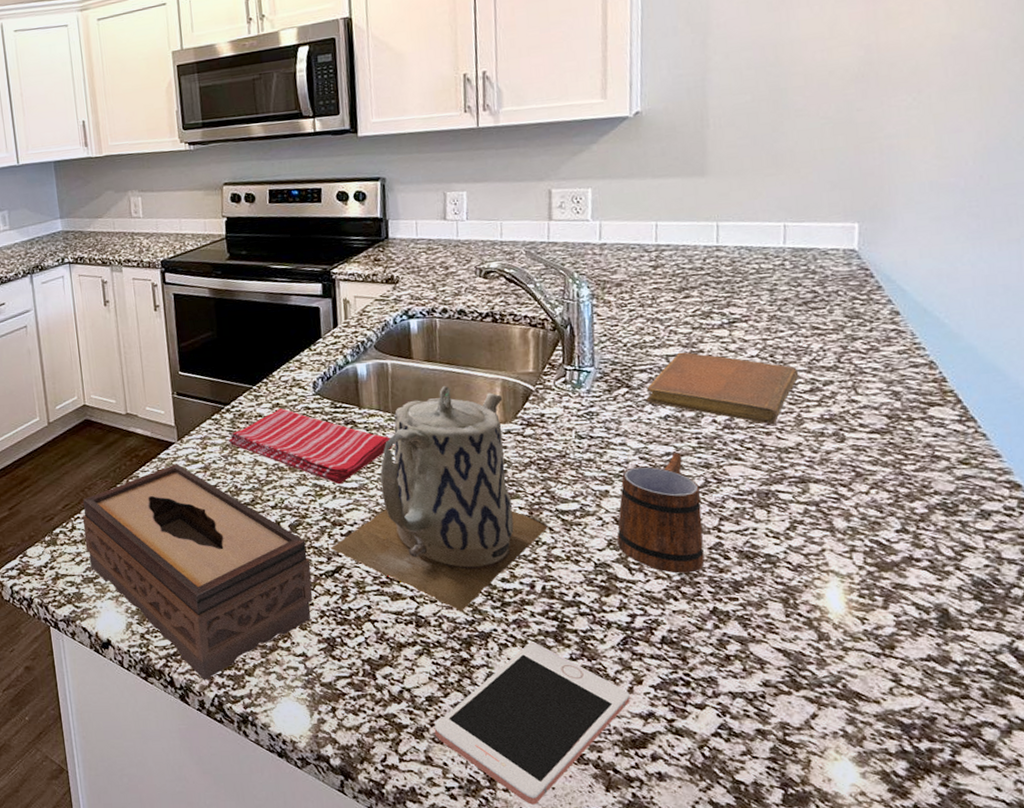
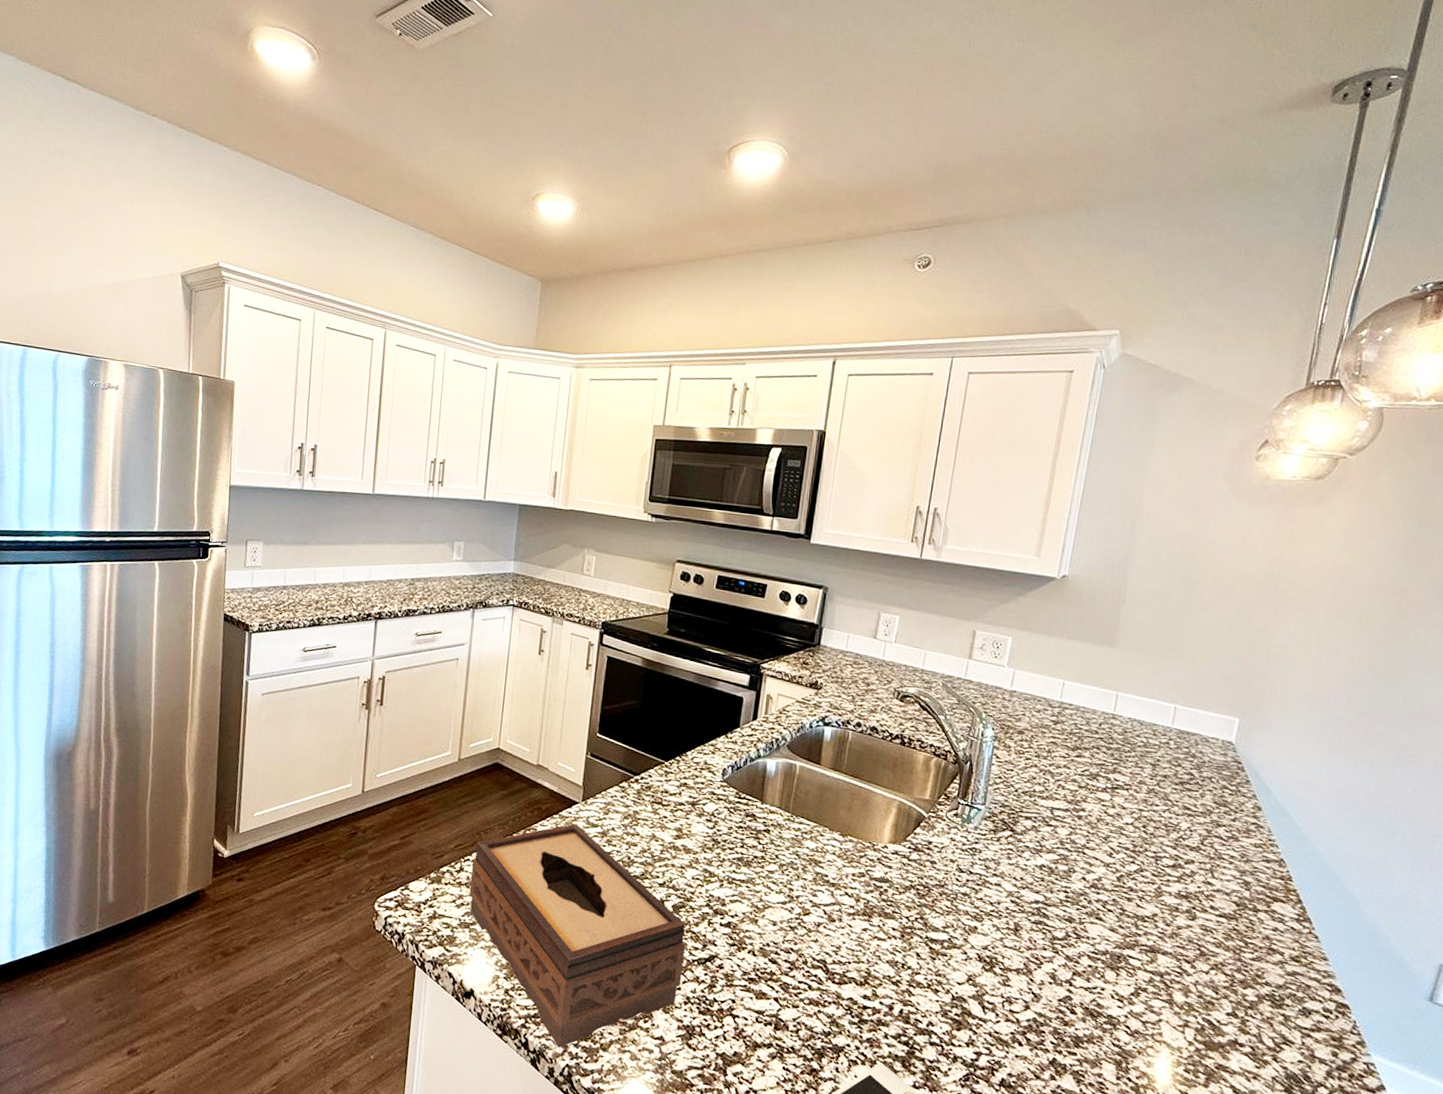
dish towel: present [229,408,394,485] -> none [631,788,787,875]
teapot: present [330,385,549,611] -> none [708,796,917,1021]
mug: present [617,453,705,574] -> none [976,902,1061,1021]
notebook: present [646,352,799,425] -> none [1026,807,1166,892]

